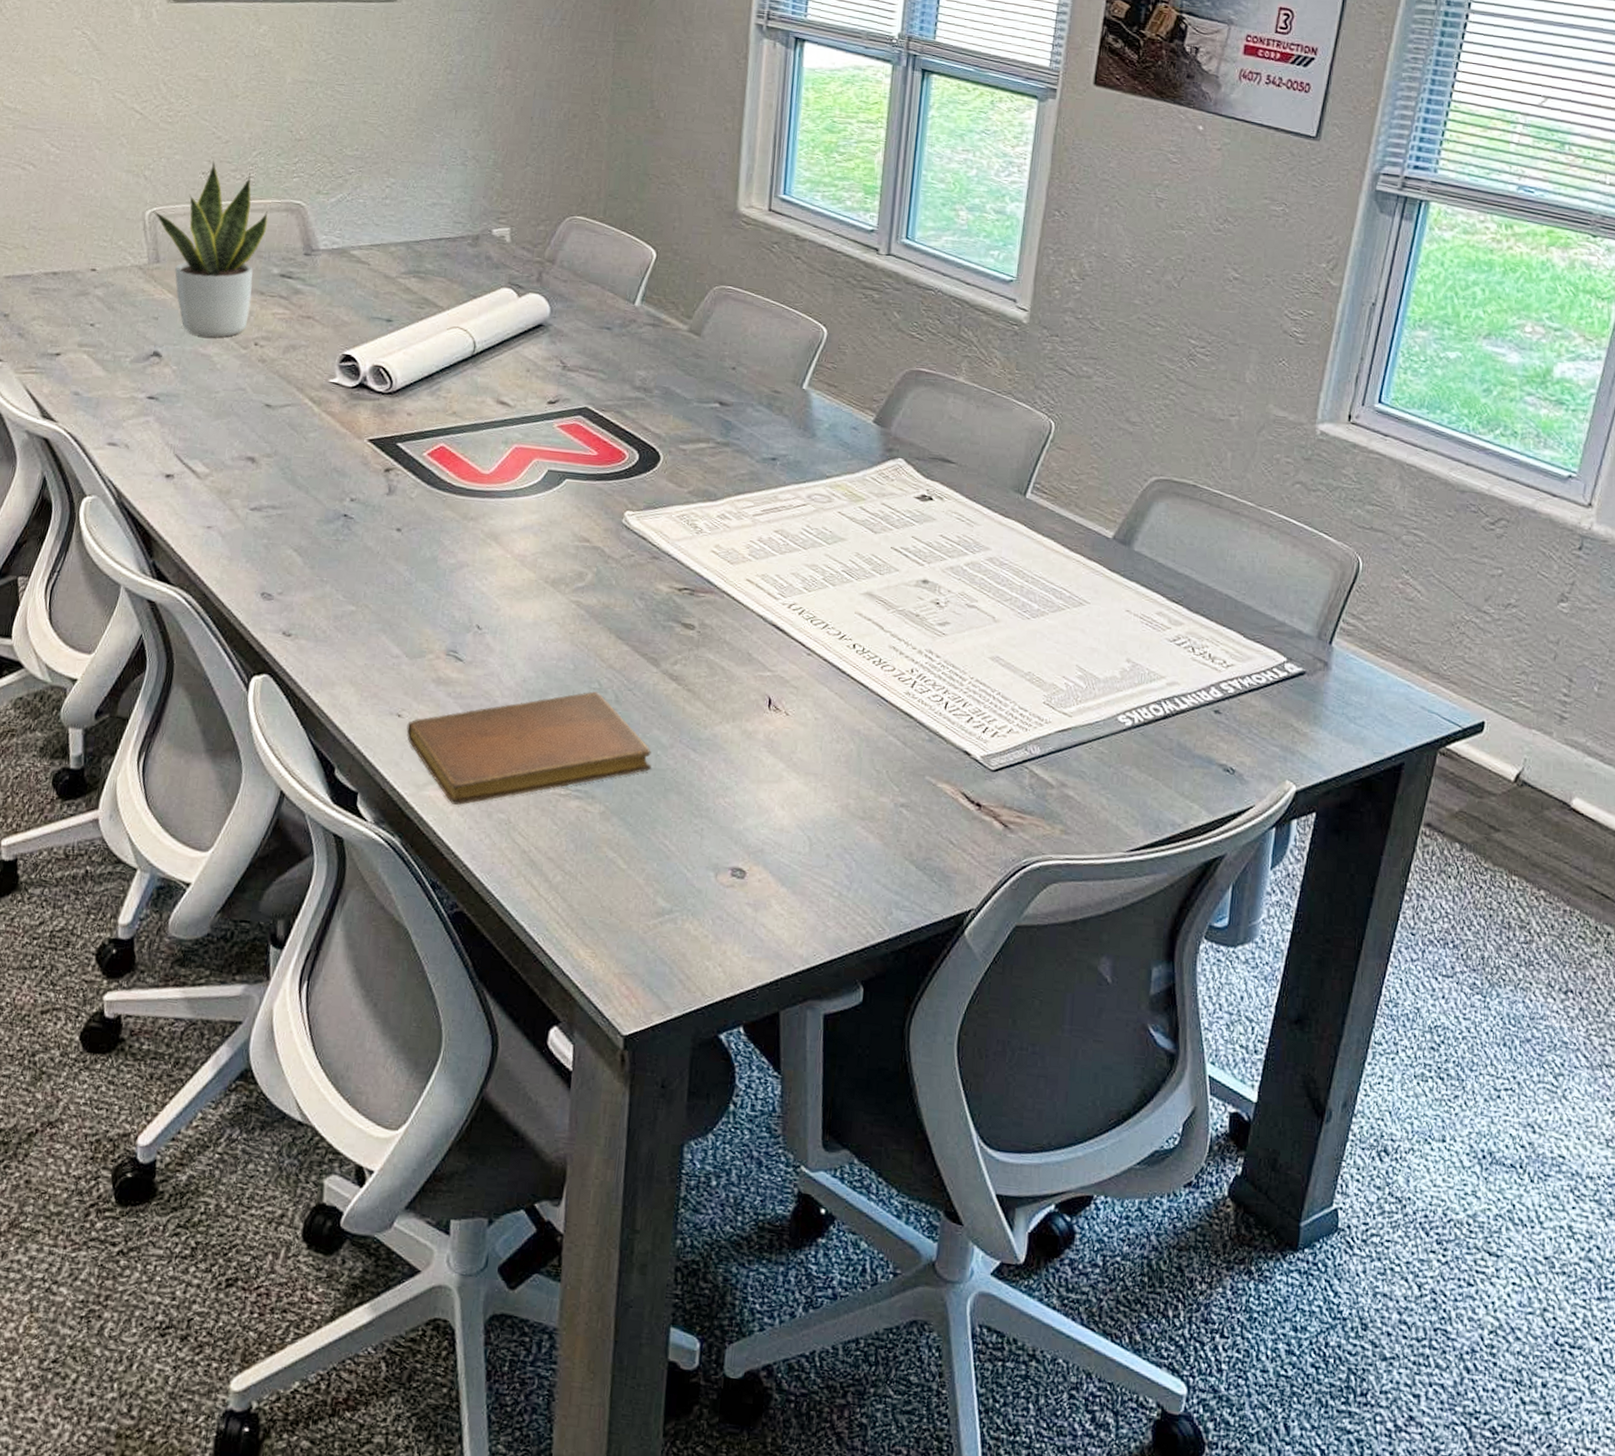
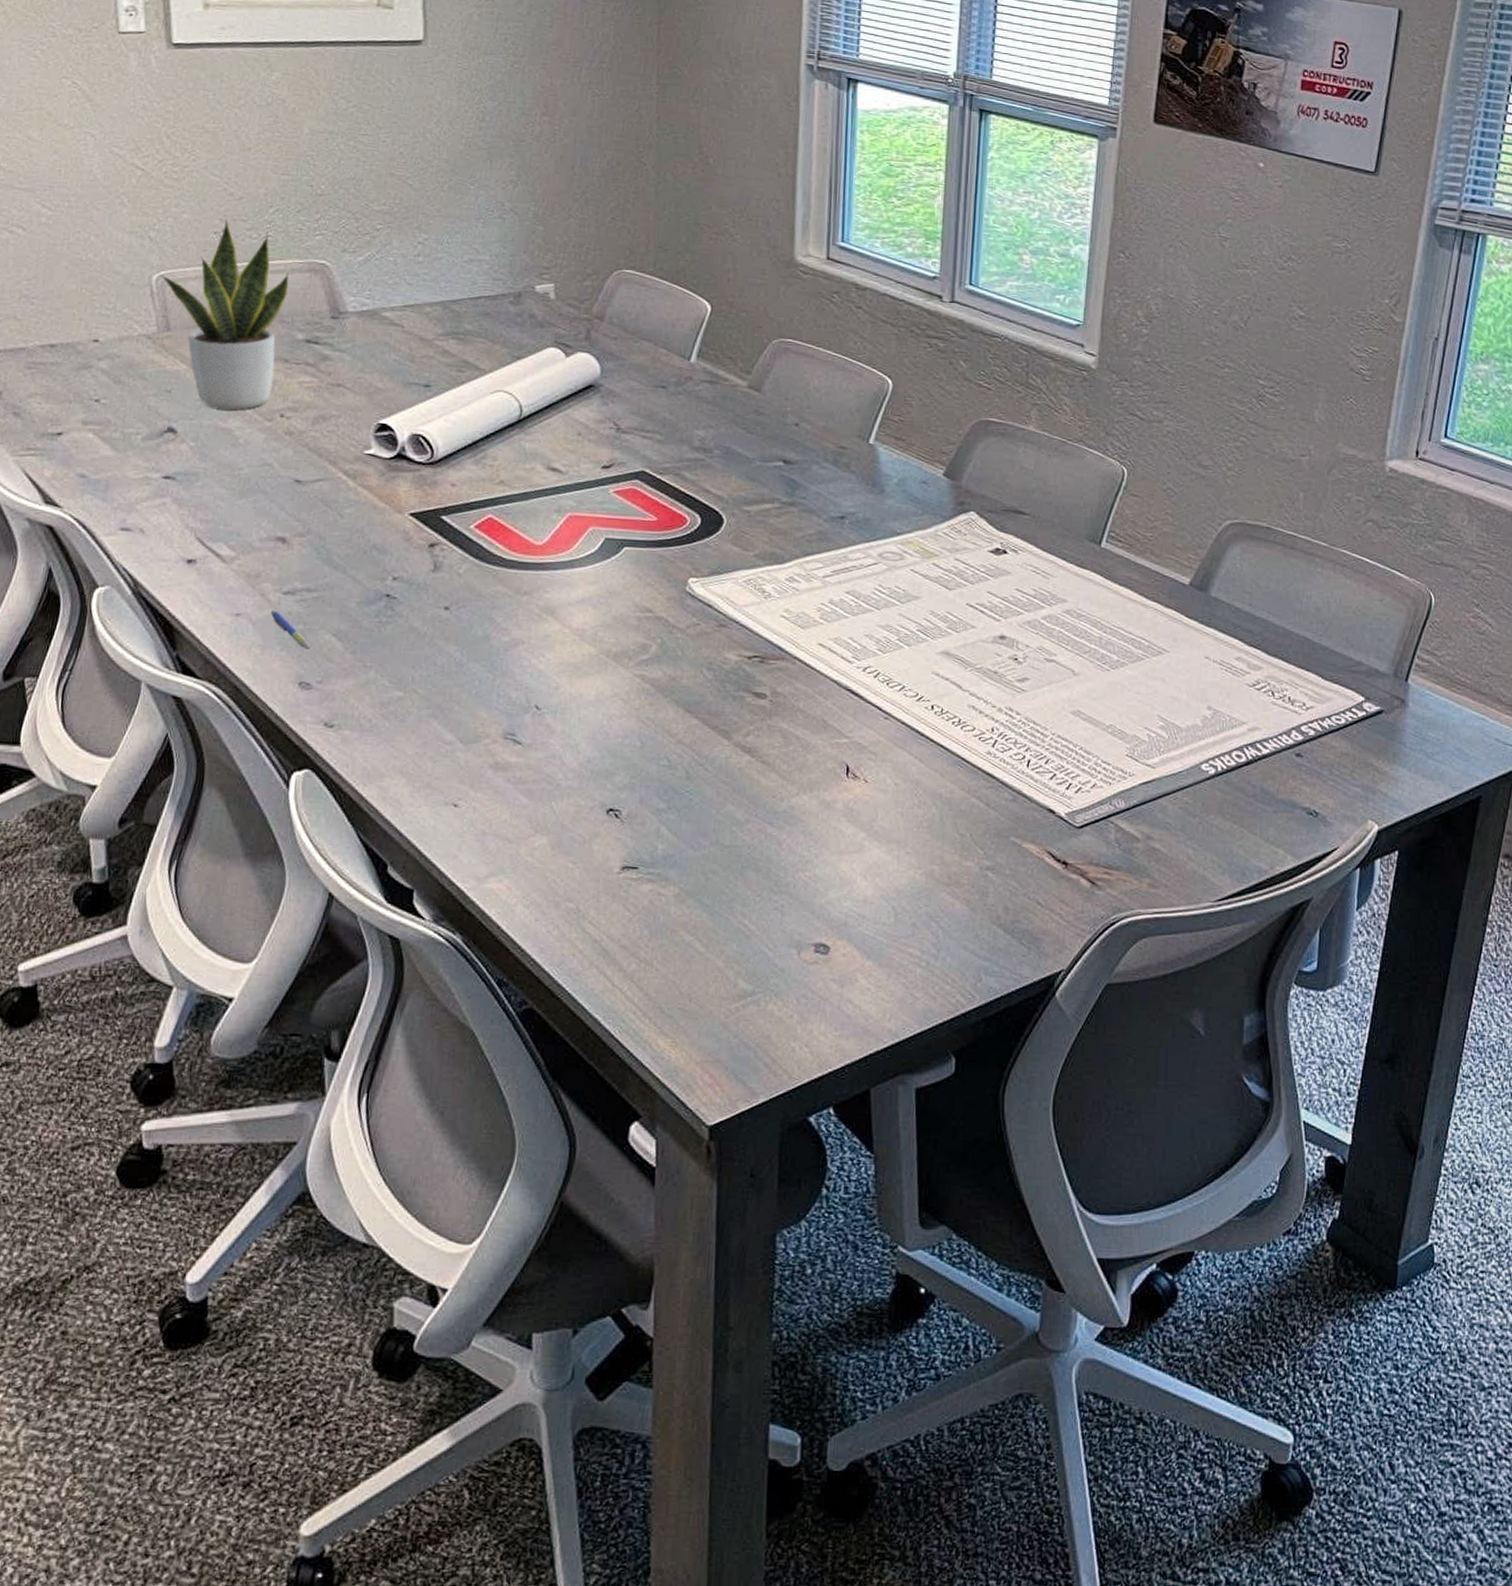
pen: none [238,523,273,564] -> present [270,609,310,651]
notebook: present [406,691,651,805] -> none [464,768,727,896]

